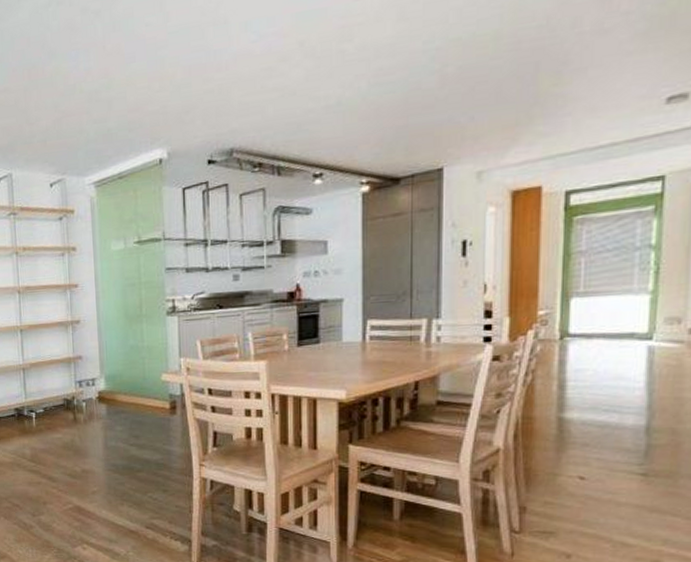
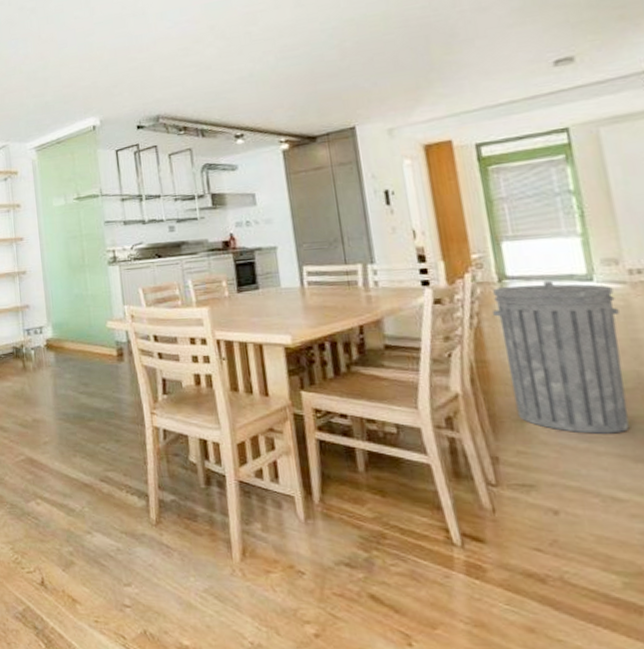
trash can: none [547,338,670,486] -> present [491,280,630,434]

